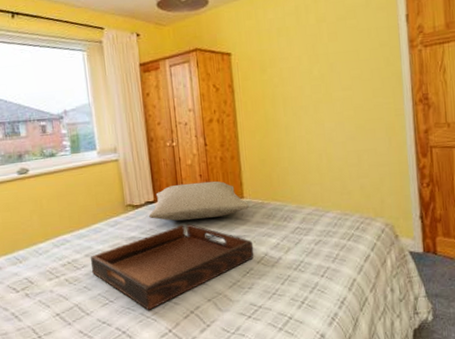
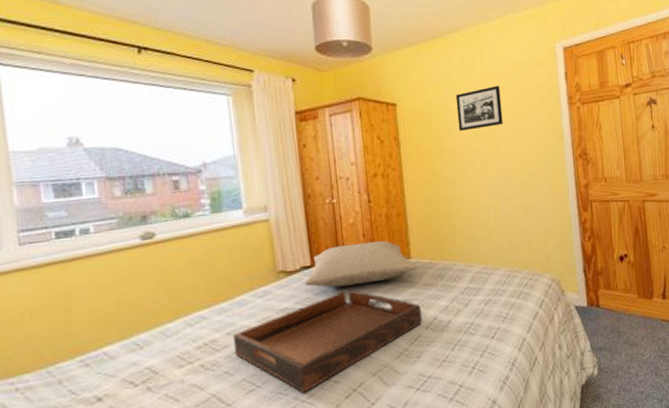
picture frame: none [289,31,338,78] -> present [455,85,504,131]

